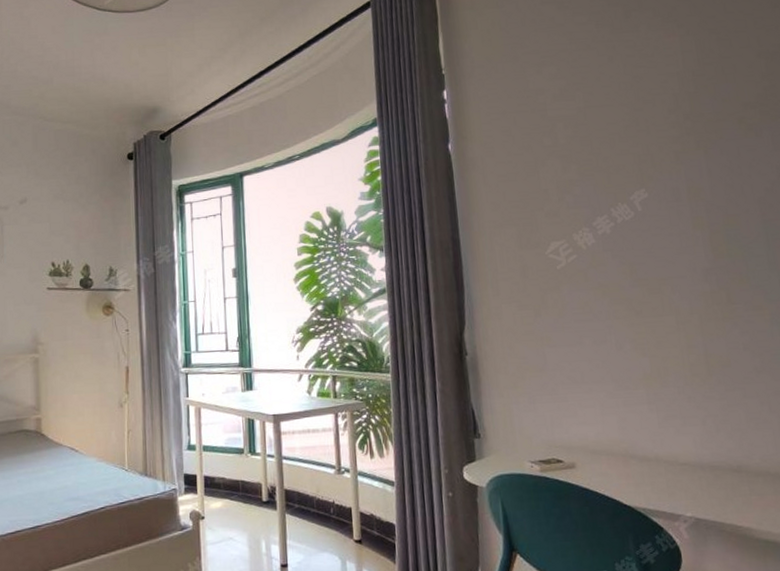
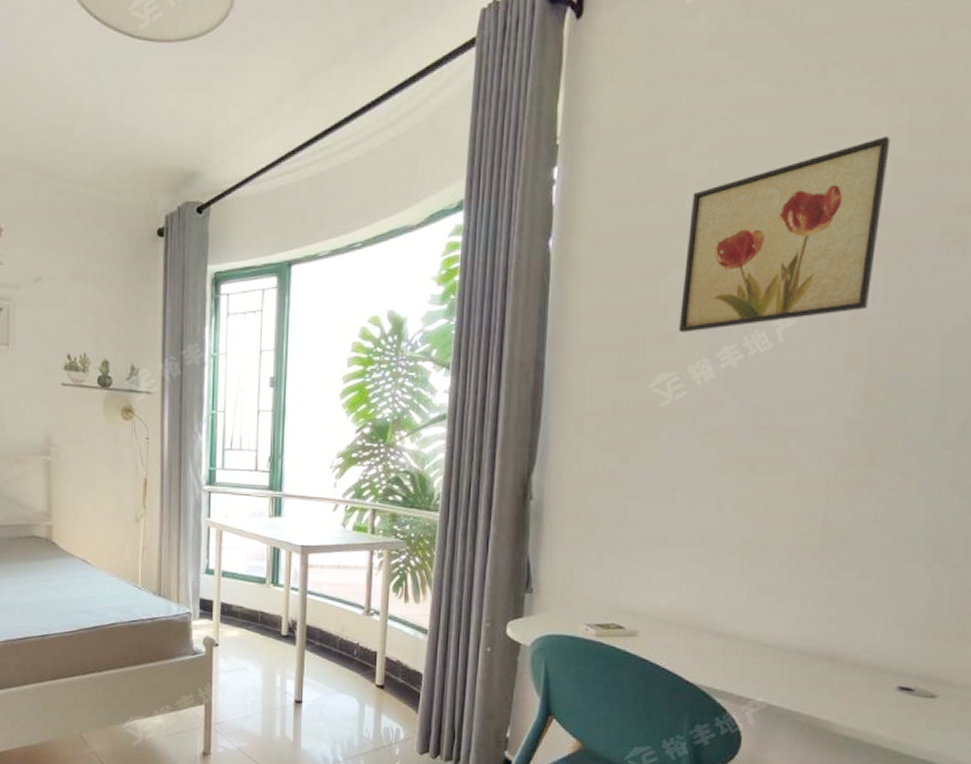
wall art: none [551,57,698,209] -> present [679,136,891,333]

